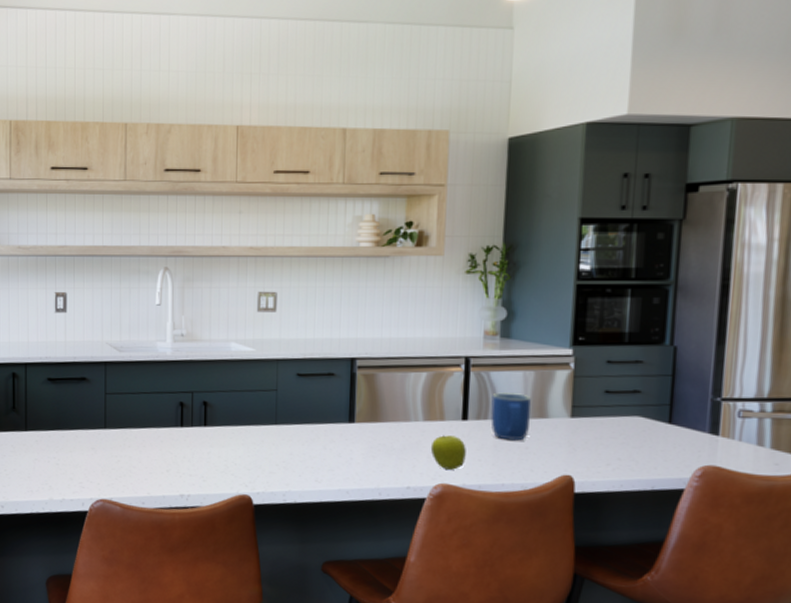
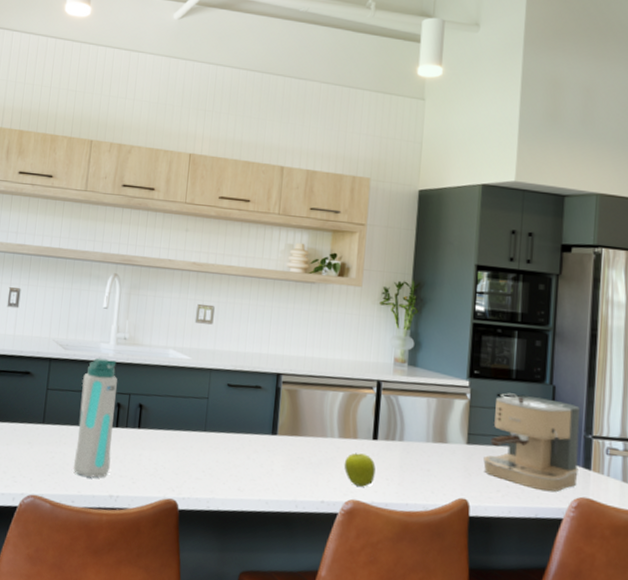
water bottle: none [140,357,179,479] -> present [73,357,117,478]
mug: present [490,392,532,441] -> none [397,416,434,463]
coffee maker: none [590,358,708,462] -> present [483,393,581,492]

